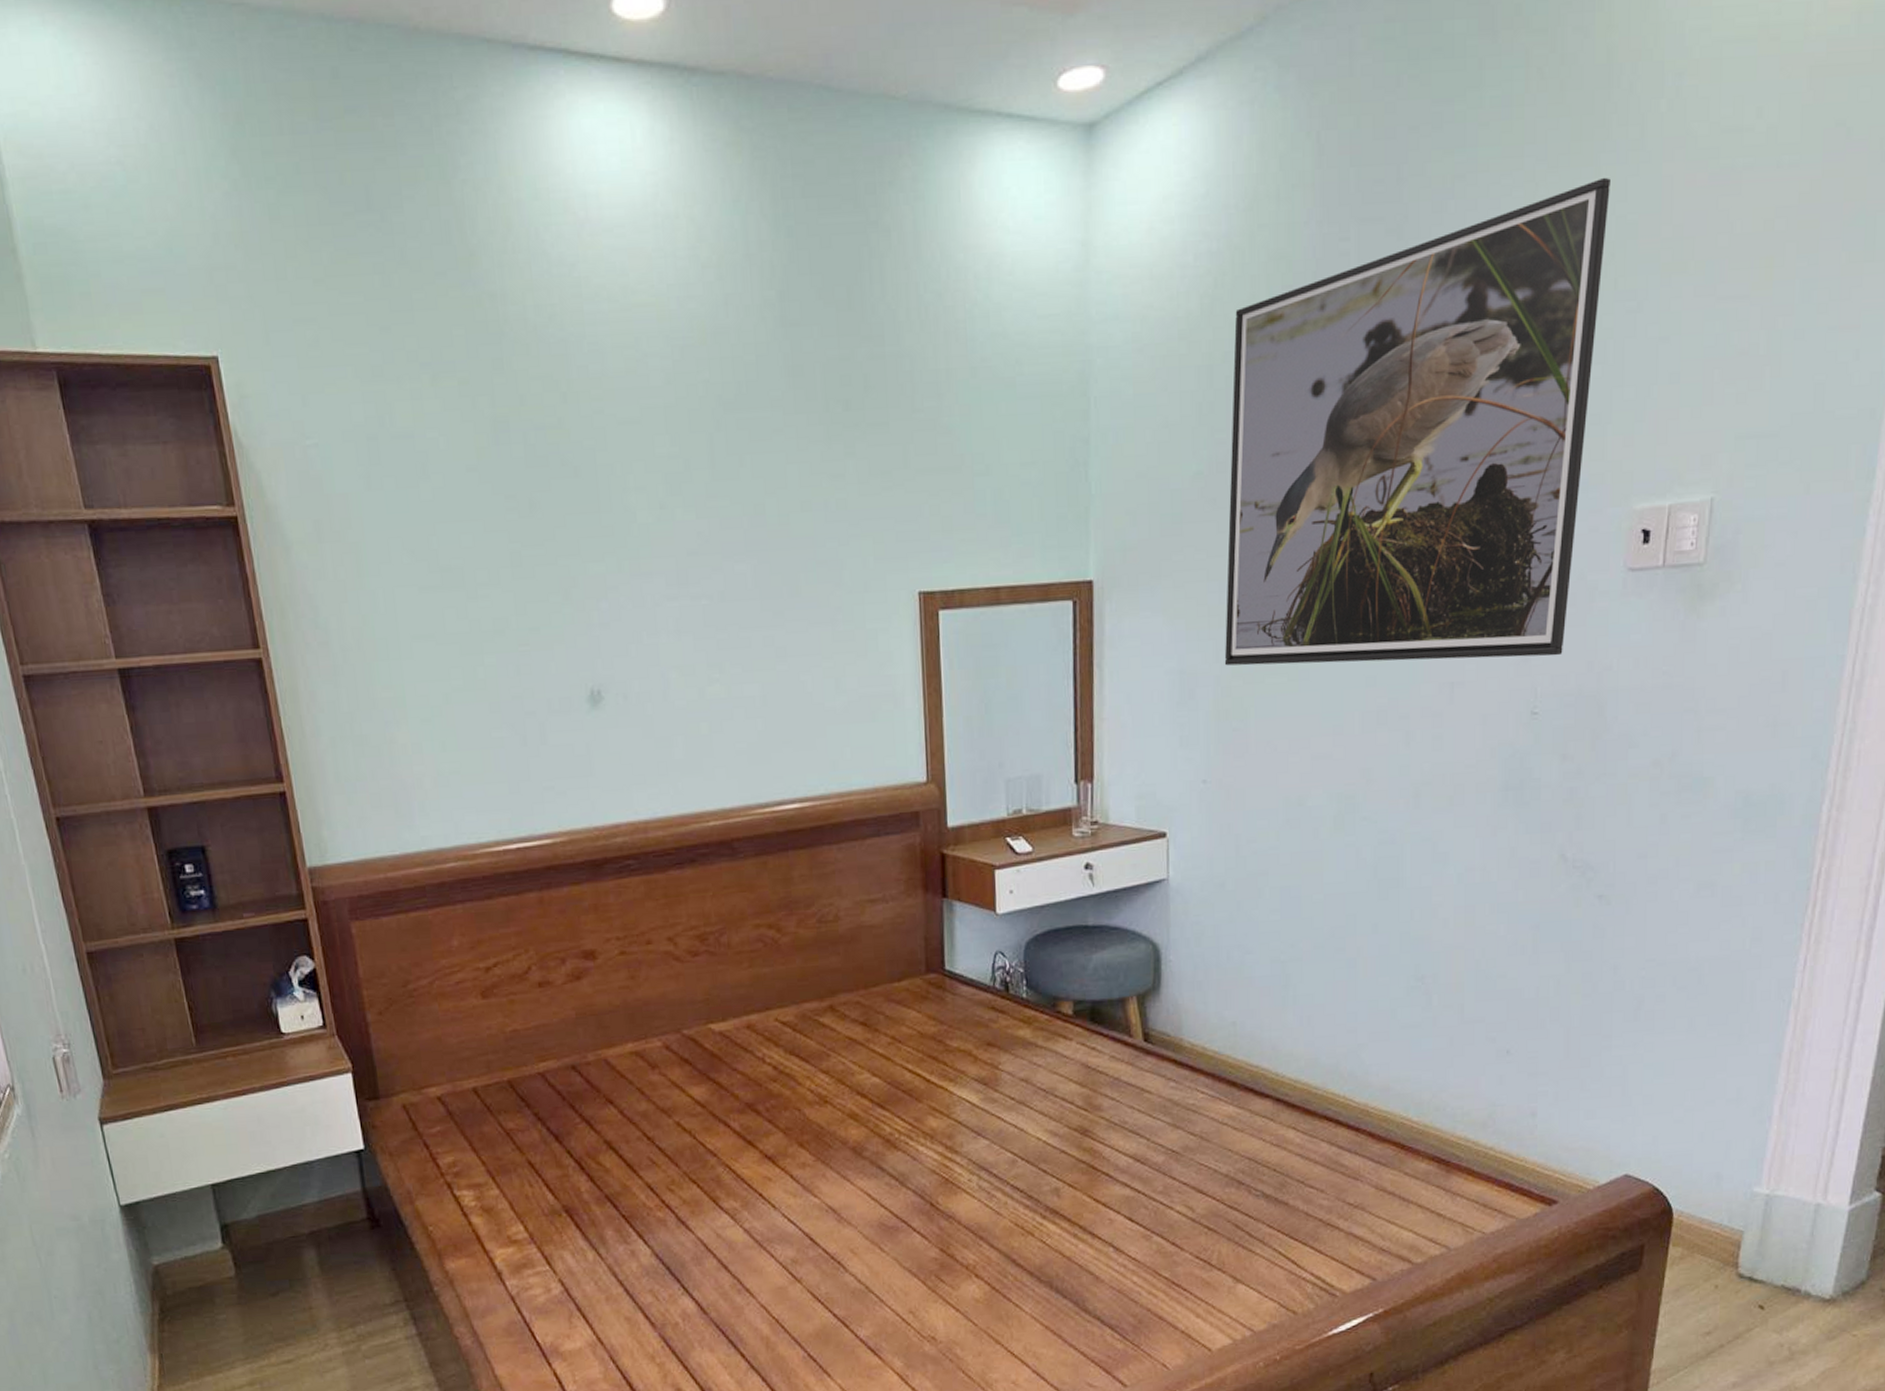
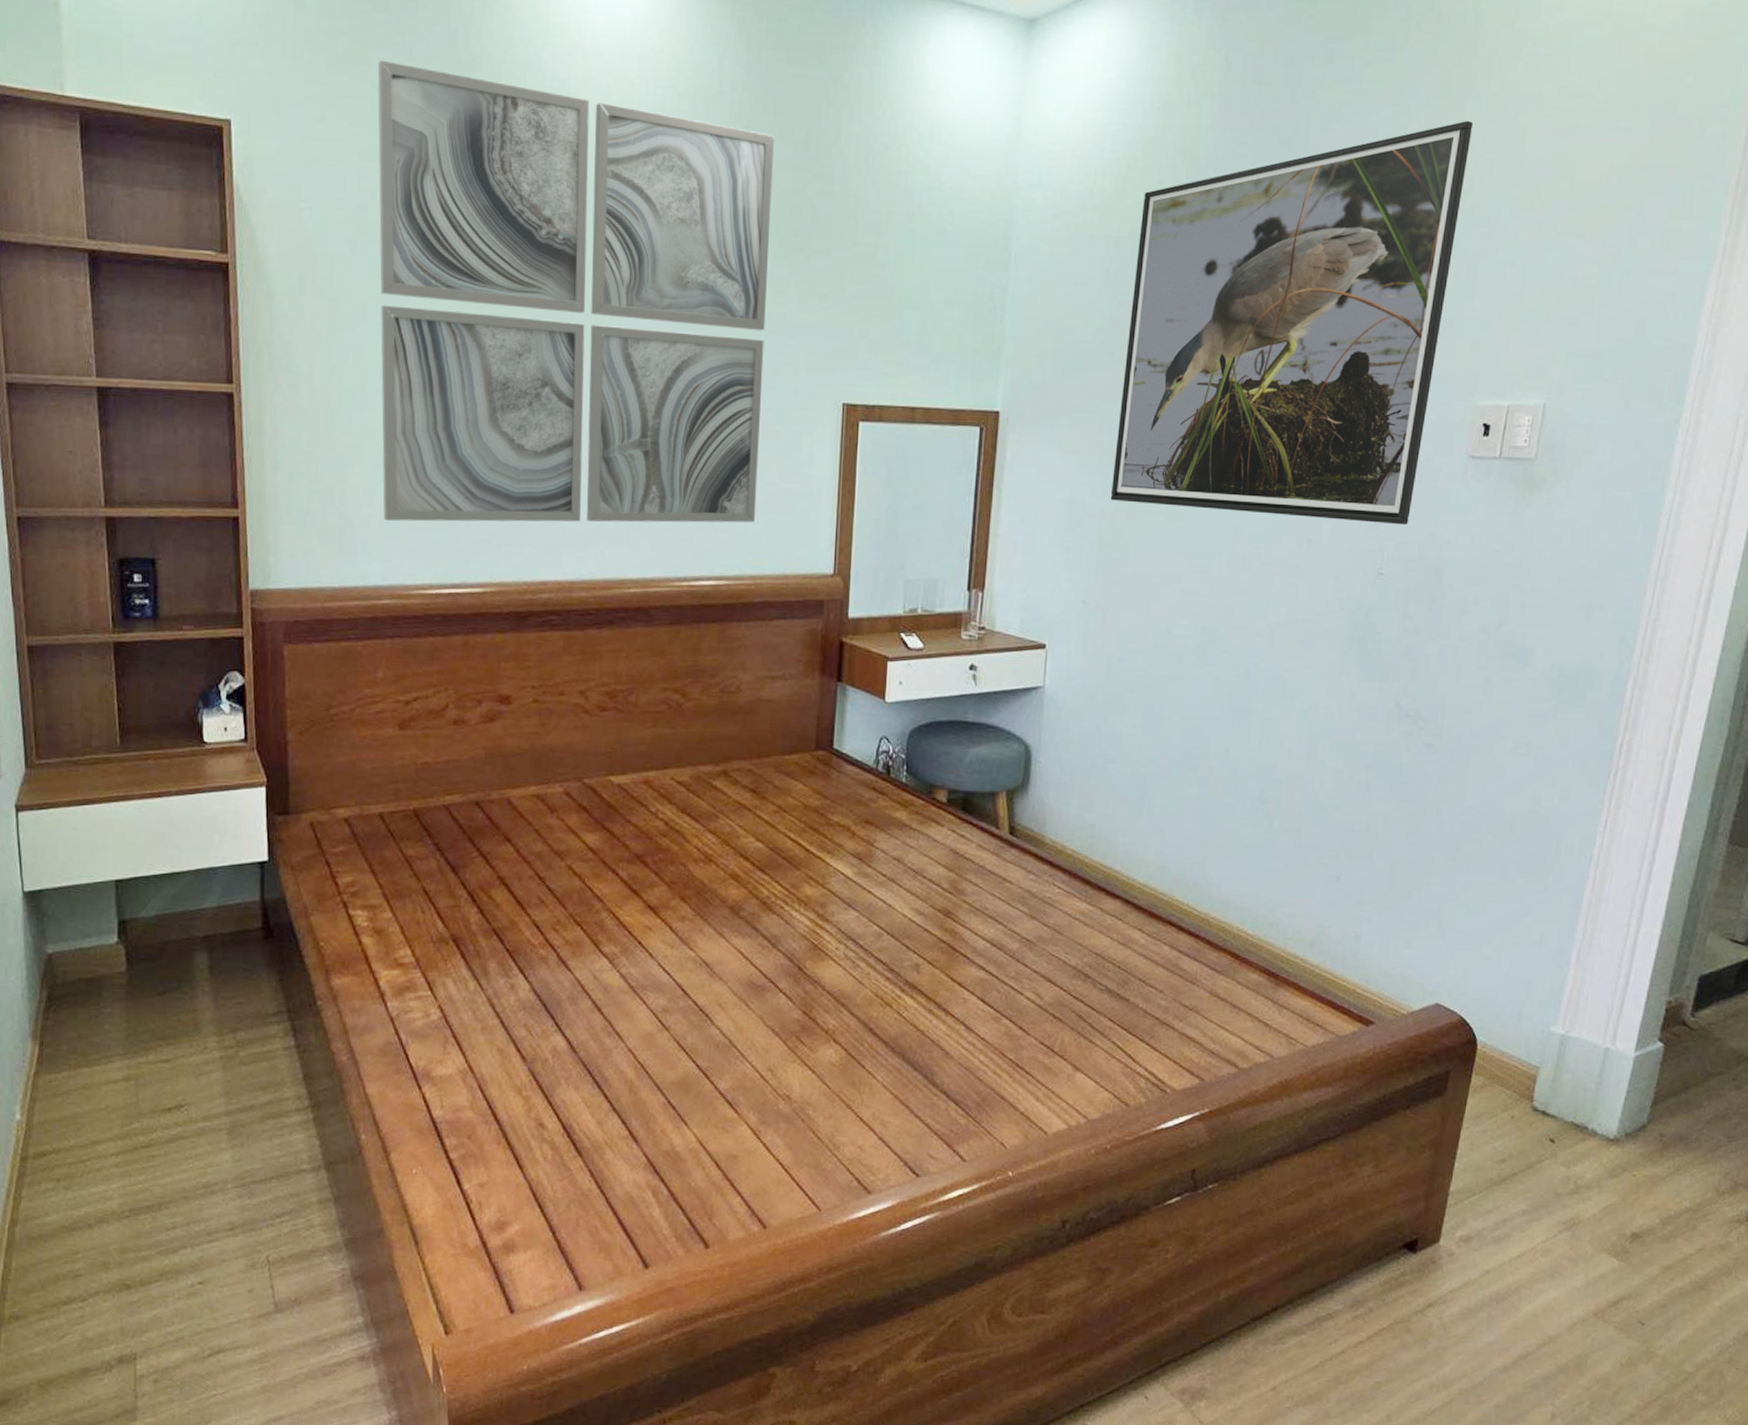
wall art: none [367,267,836,778] -> present [377,60,774,523]

